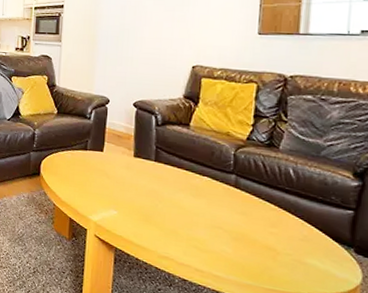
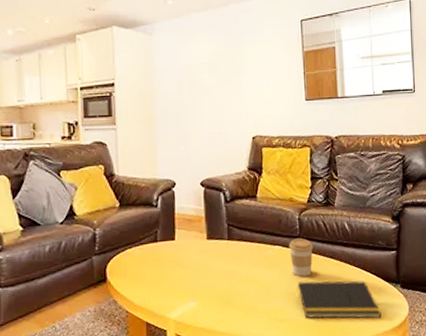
coffee cup: none [219,174,248,214] -> present [289,238,313,277]
notepad: none [223,217,324,278] -> present [297,280,382,319]

